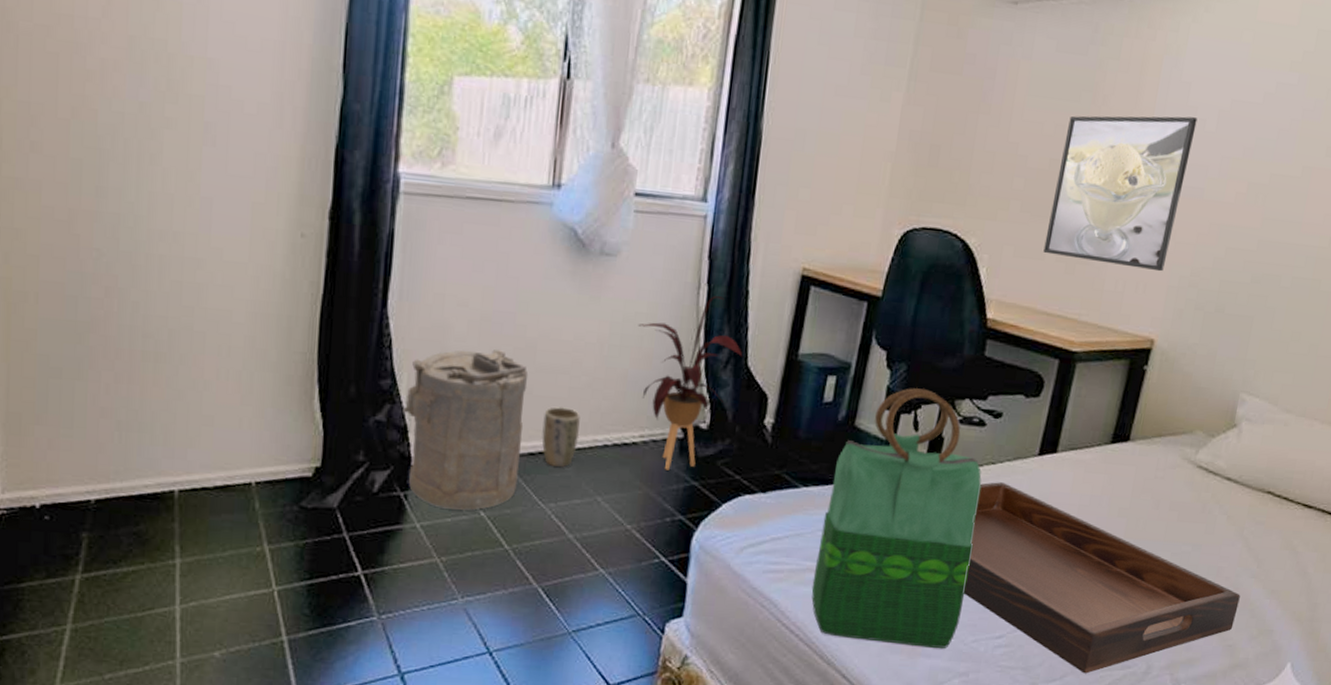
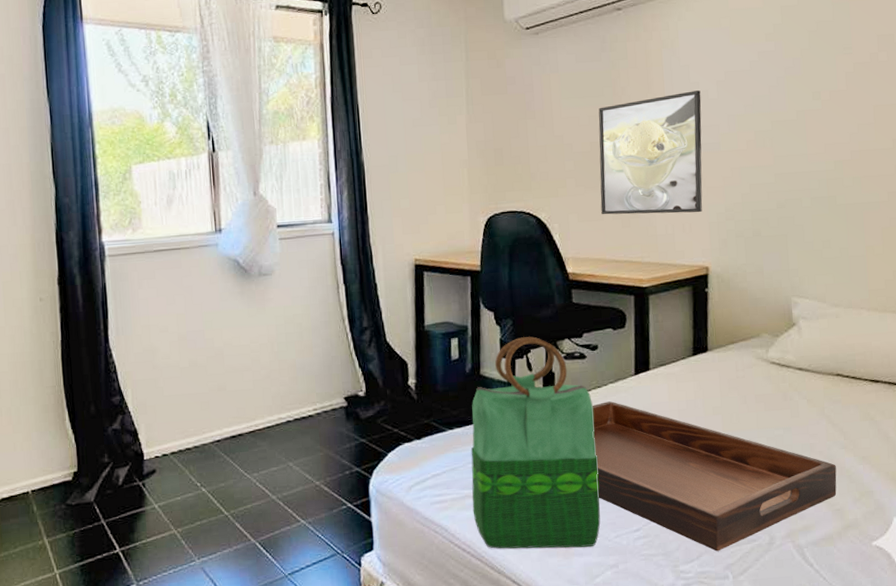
laundry hamper: present [403,349,529,510] -> none [132,360,226,490]
plant pot: present [542,406,580,467] -> none [237,396,268,444]
house plant: present [638,296,742,470] -> none [297,292,381,433]

